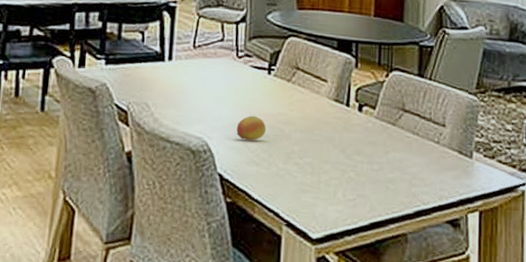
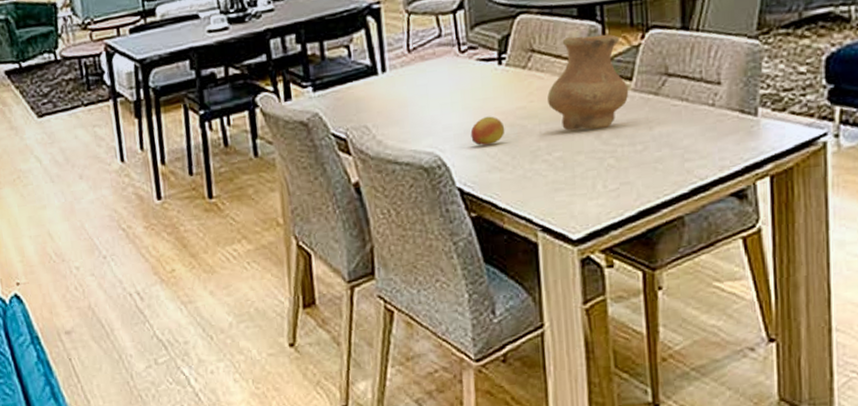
vase: none [305,63,372,146] -> present [547,34,629,131]

